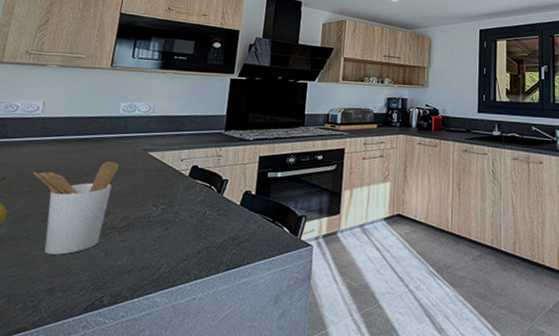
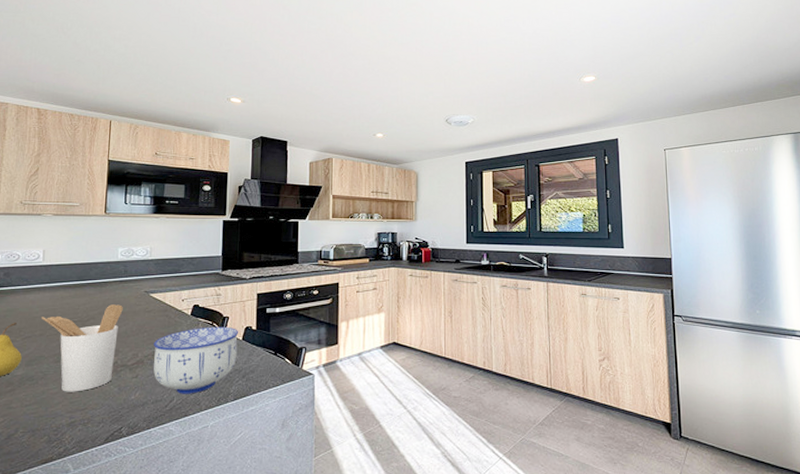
bowl: none [143,189,237,262] -> present [154,326,238,394]

